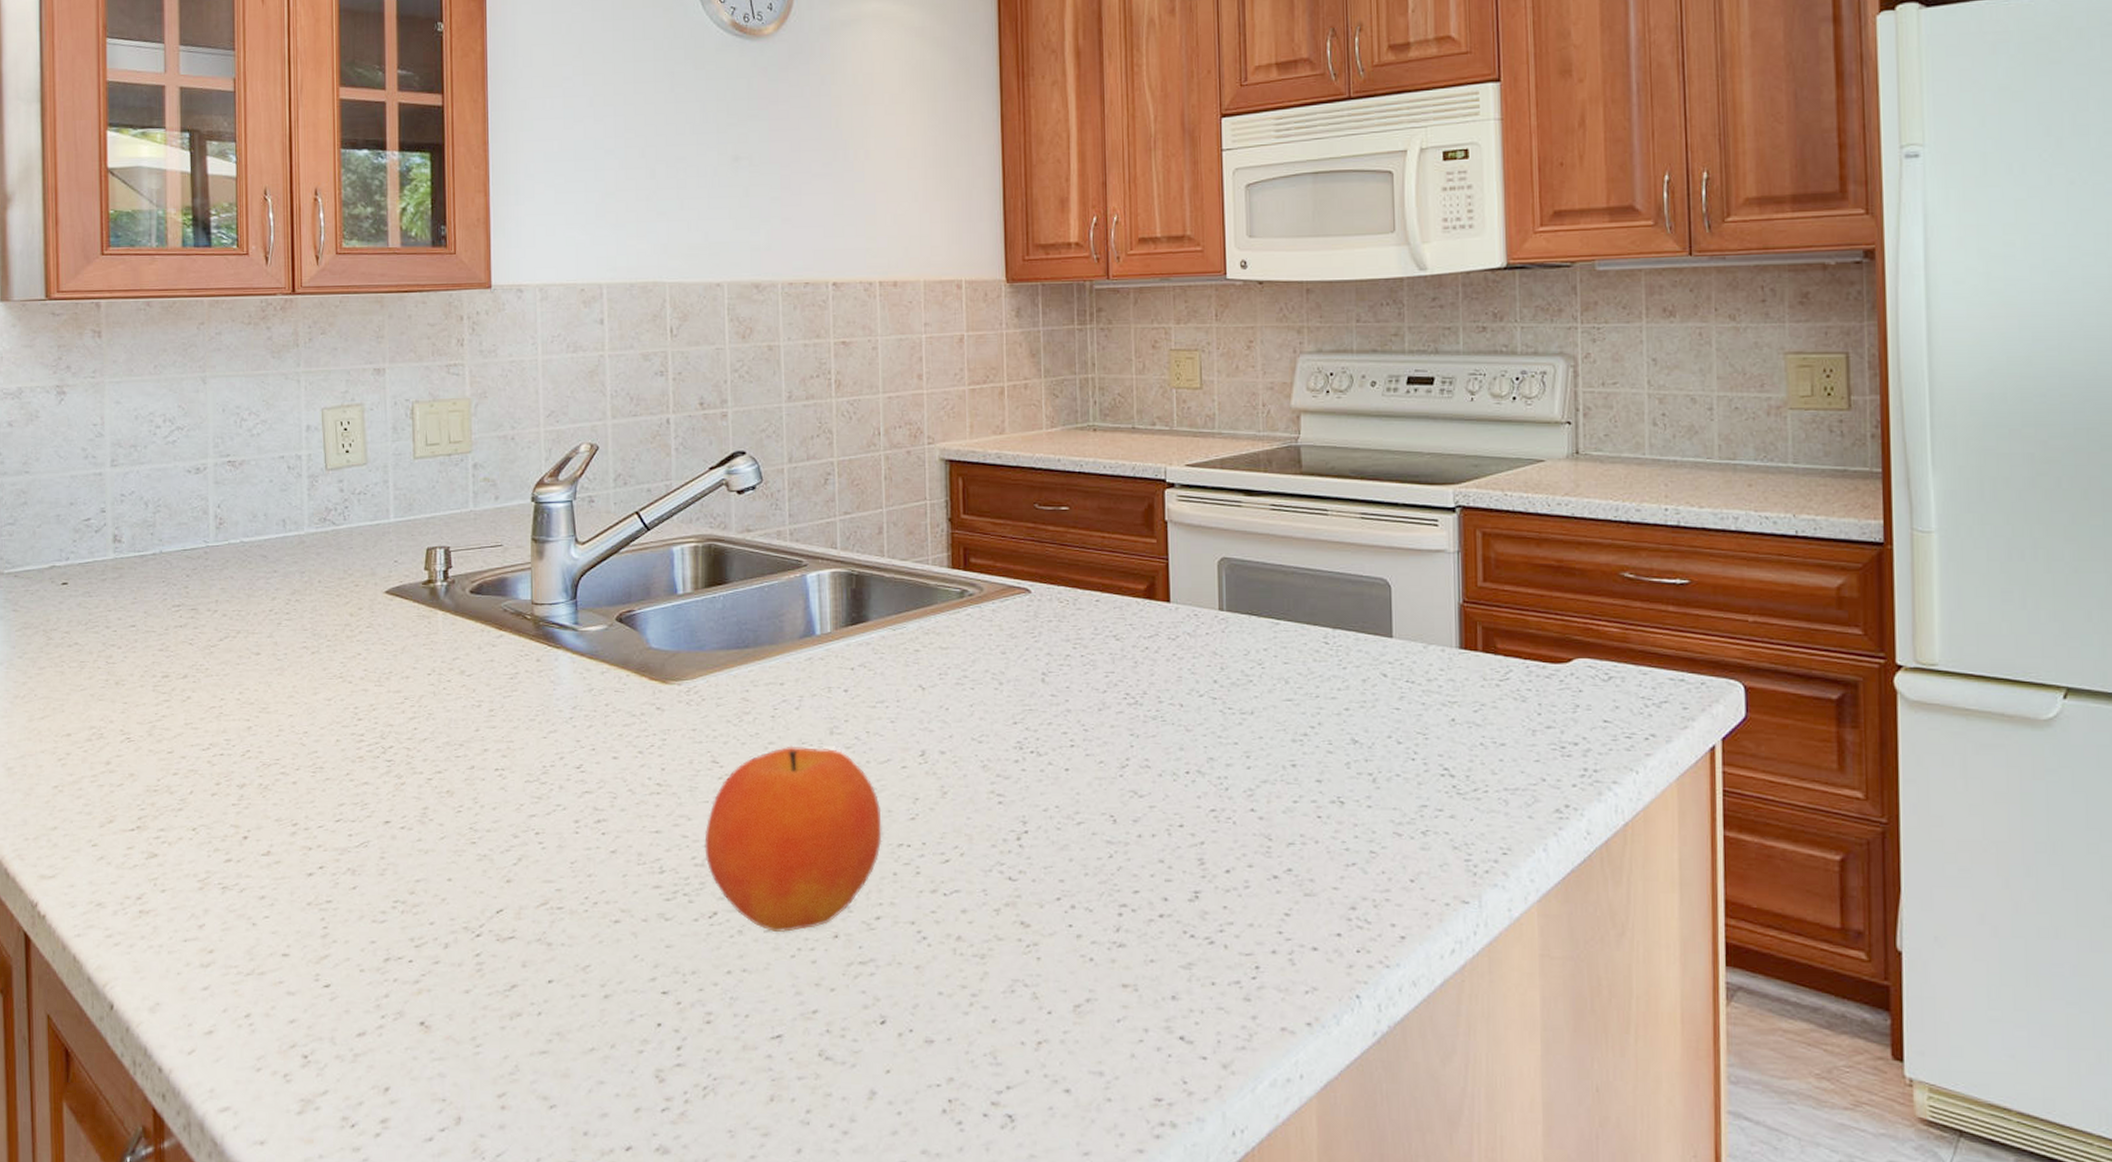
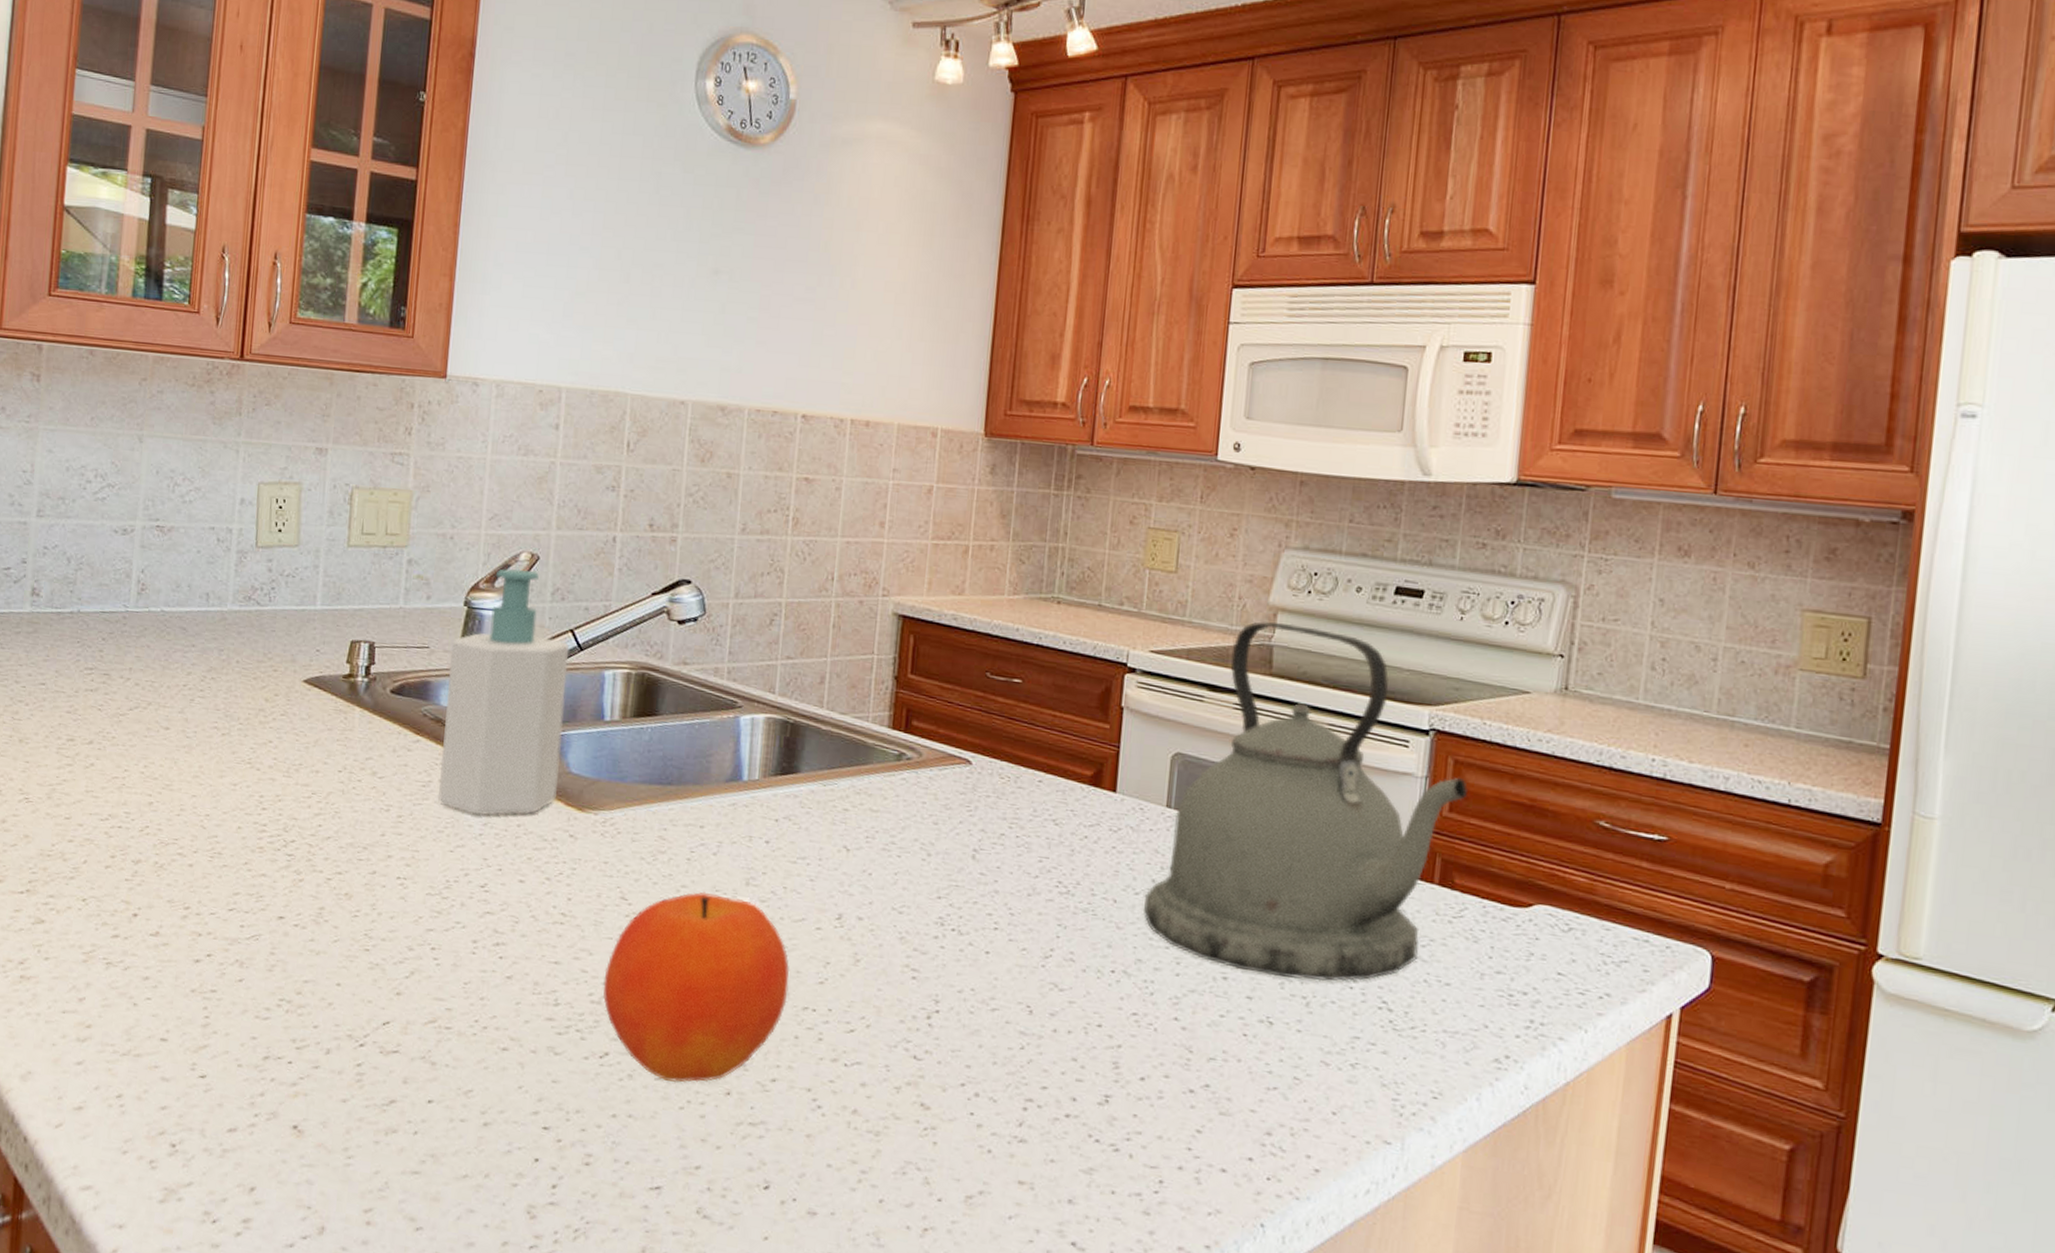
soap bottle: none [524,460,639,700] -> present [437,568,570,815]
kettle: none [1208,423,1498,758] -> present [1144,622,1468,982]

